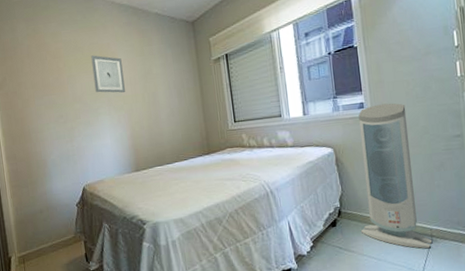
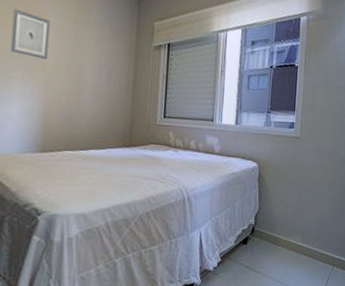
air purifier: present [358,103,433,249] -> none [269,127,333,277]

